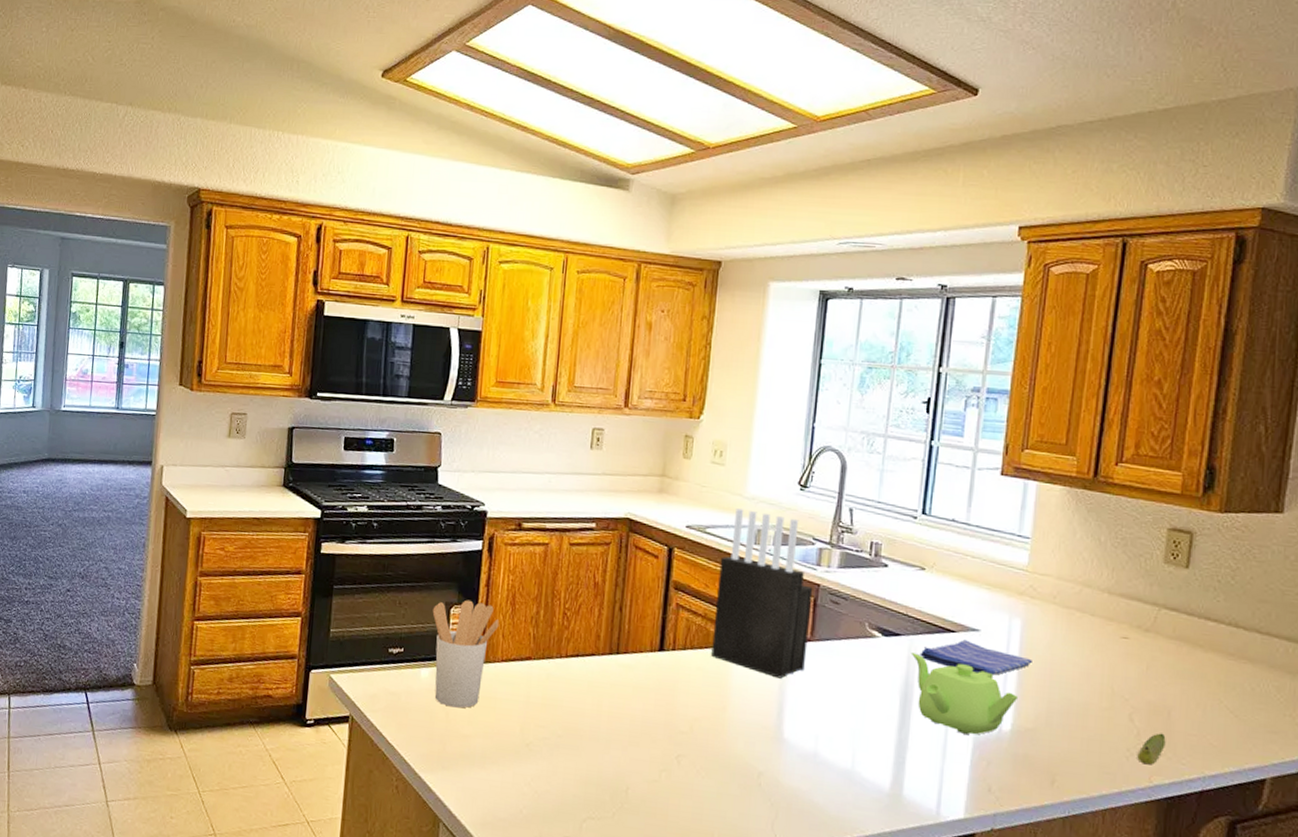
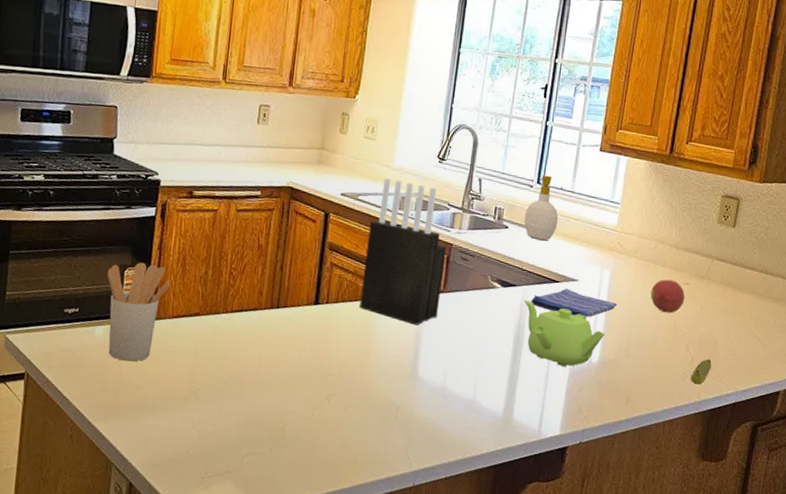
soap bottle: none [907,503,951,583] -> present [524,175,559,241]
fruit: none [1077,631,1124,674] -> present [650,279,685,314]

